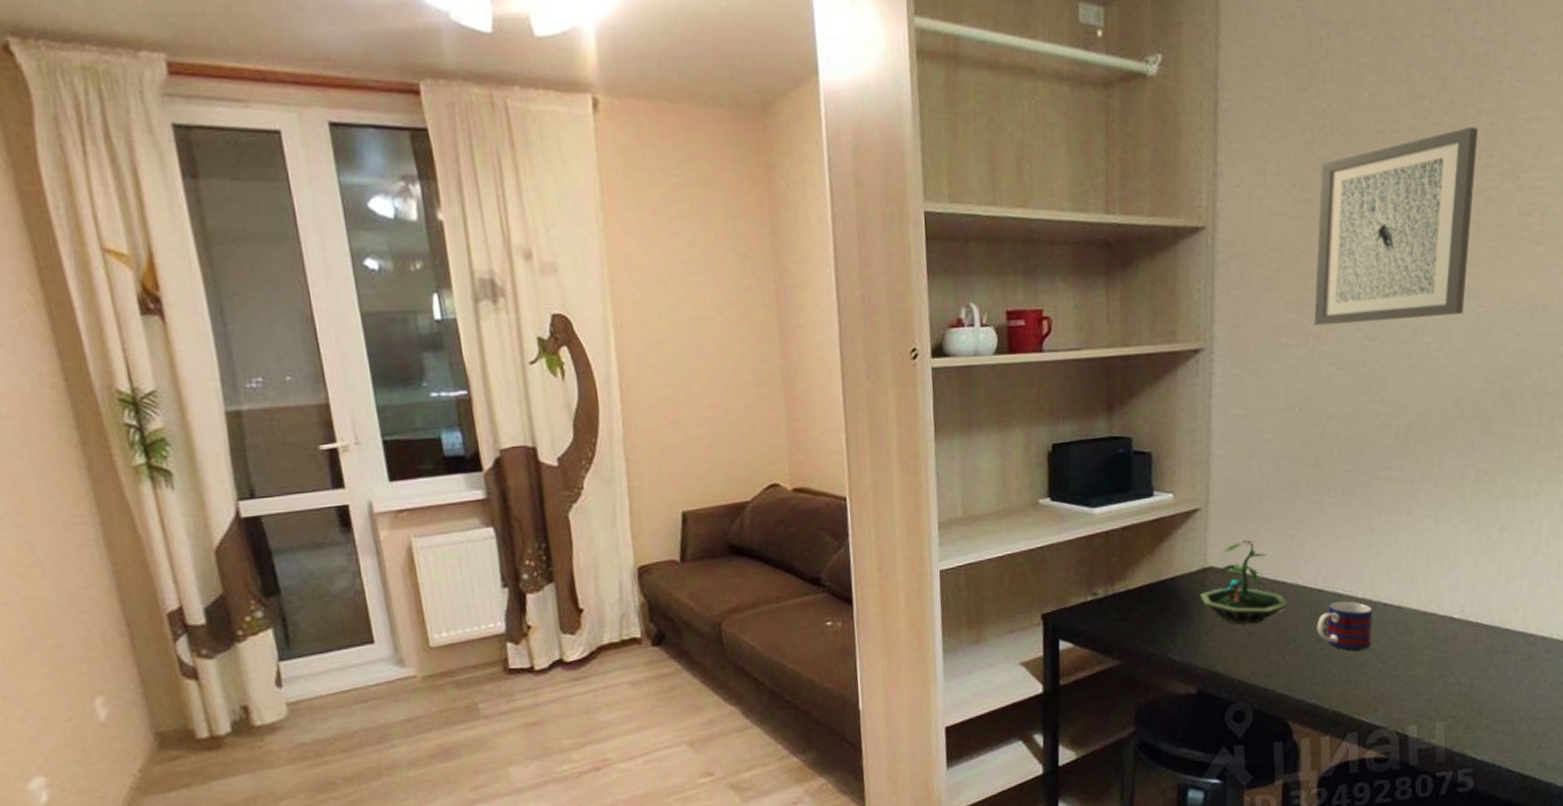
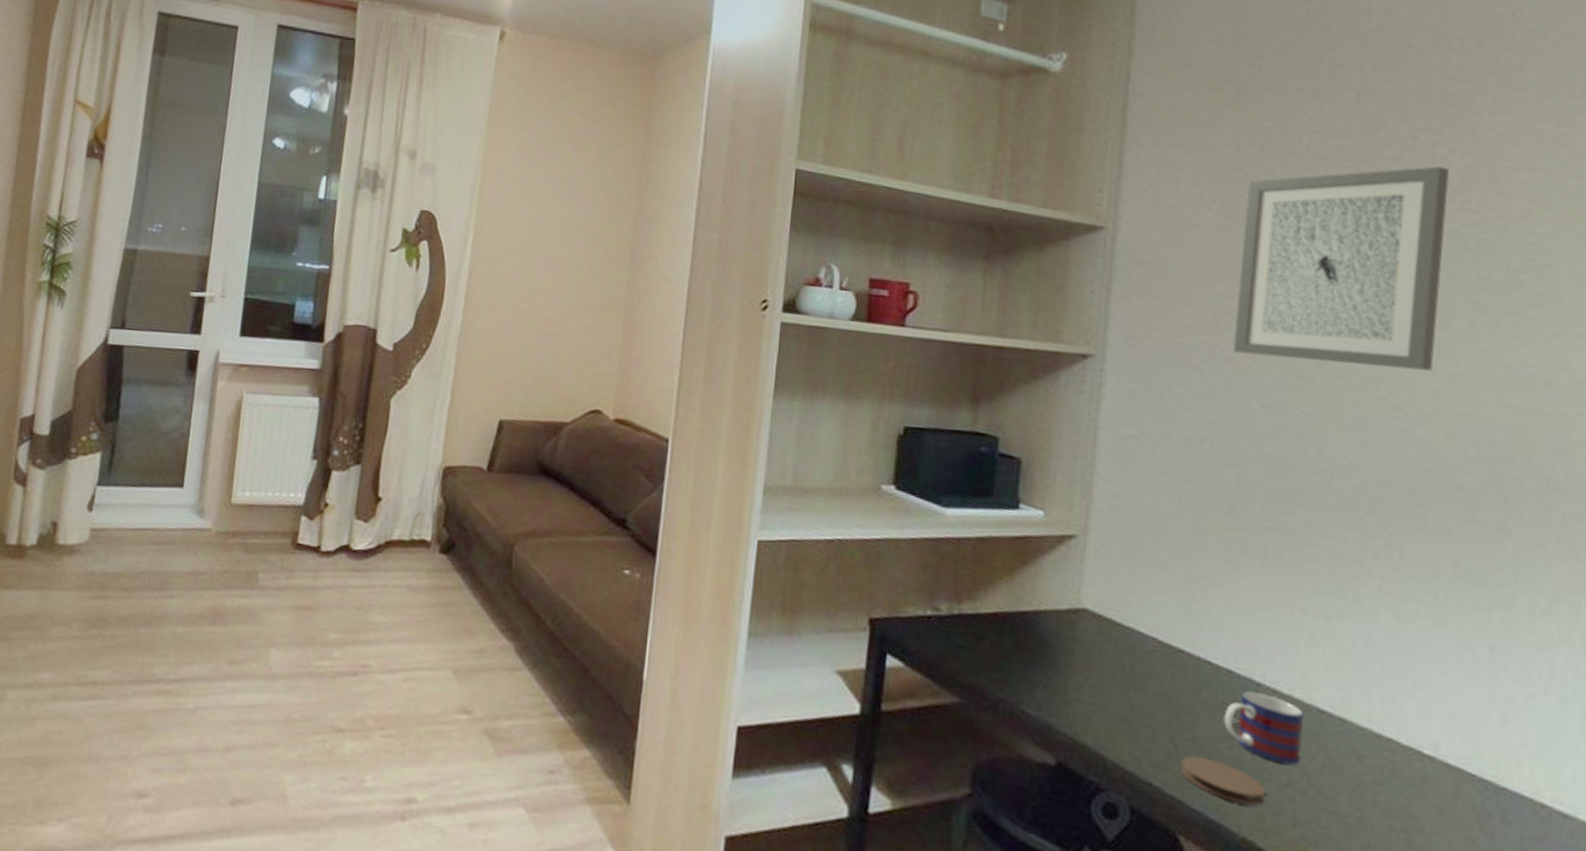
terrarium: present [1199,540,1289,625] -> none [1067,585,1187,695]
coaster: none [1288,659,1348,687] -> present [1181,756,1266,806]

